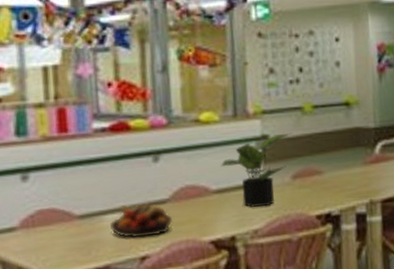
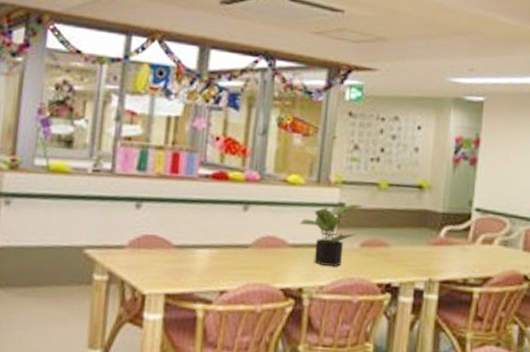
fruit bowl: present [110,203,173,238] -> none [199,242,252,275]

